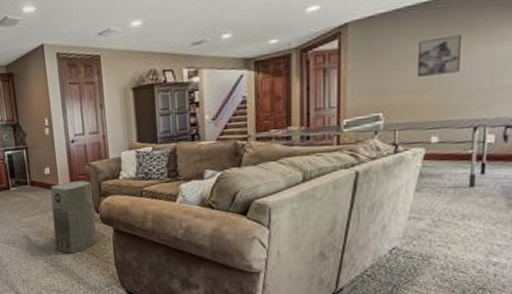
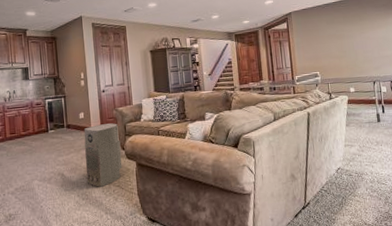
wall art: present [418,34,461,77] -> none [334,23,359,48]

